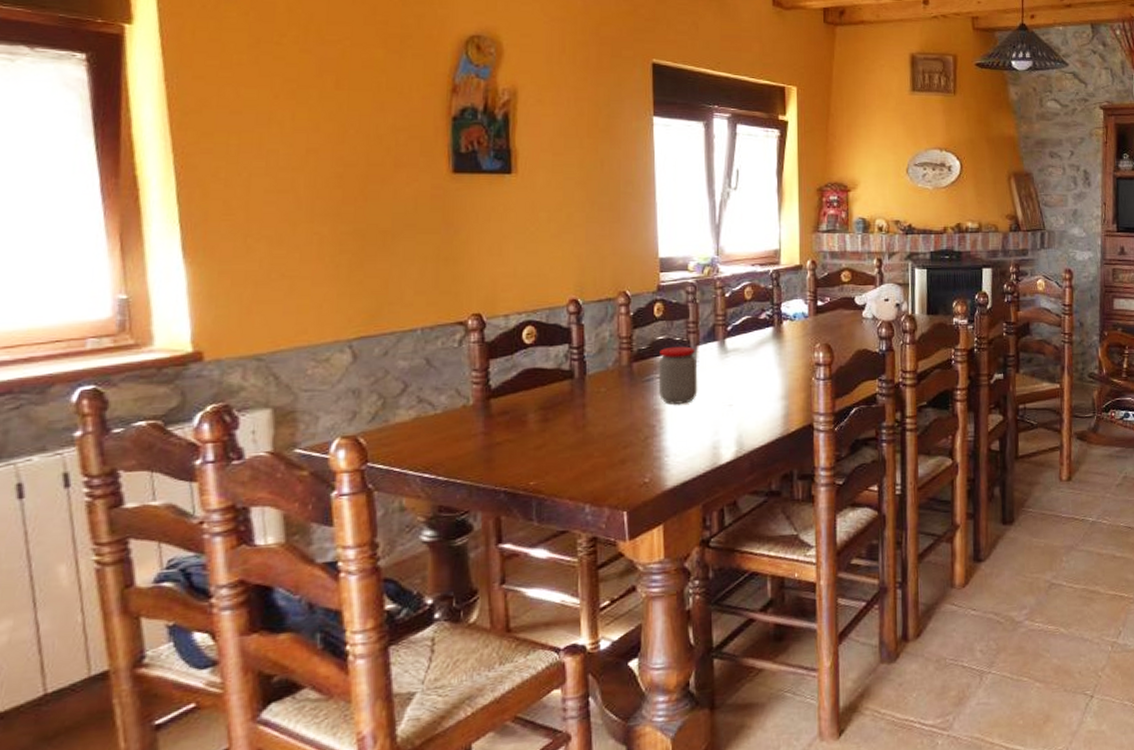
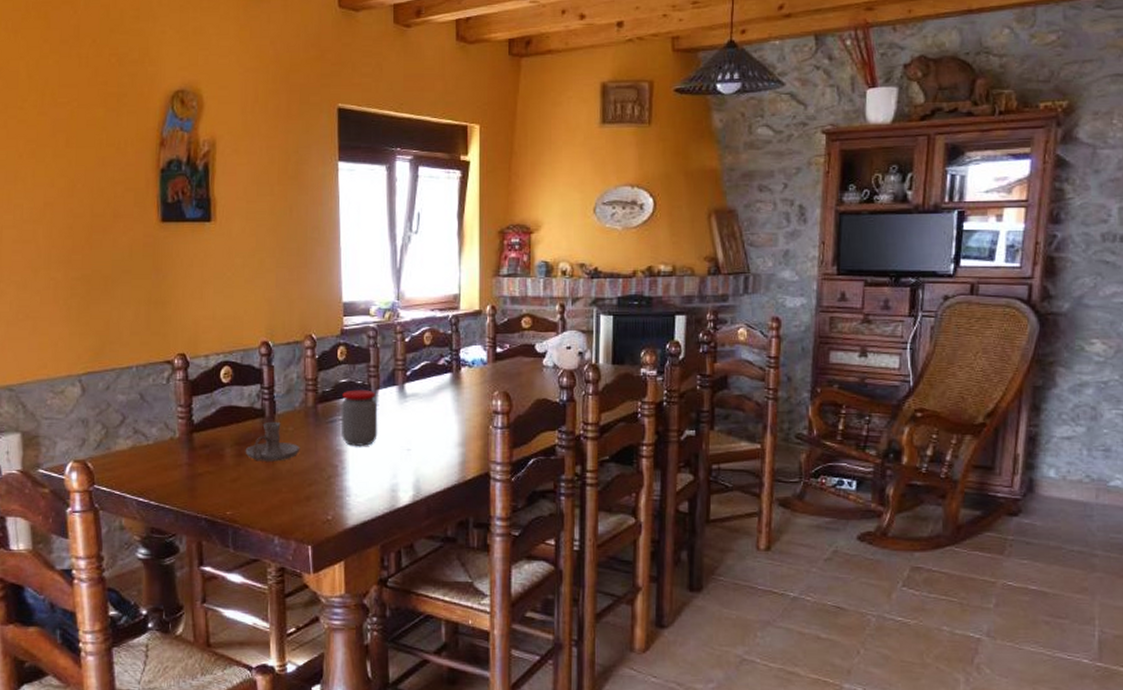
candle holder: none [551,382,614,426] -> present [245,421,300,461]

